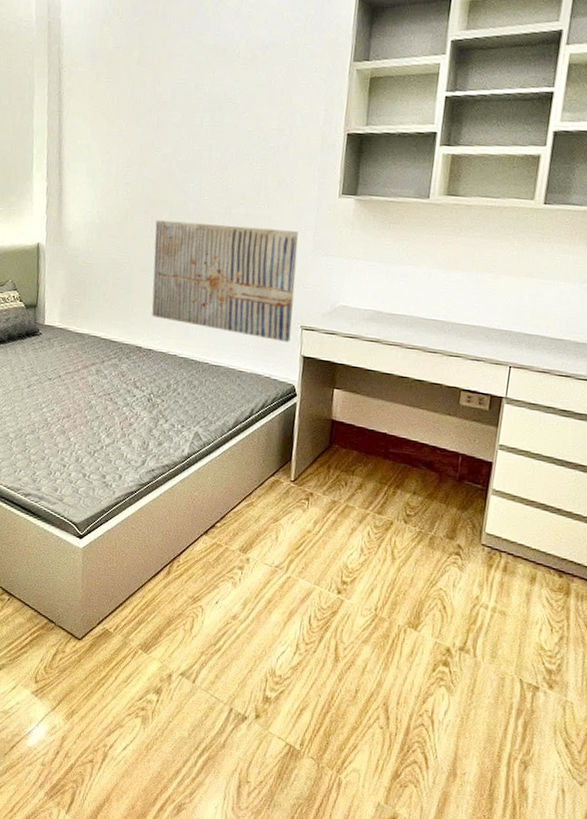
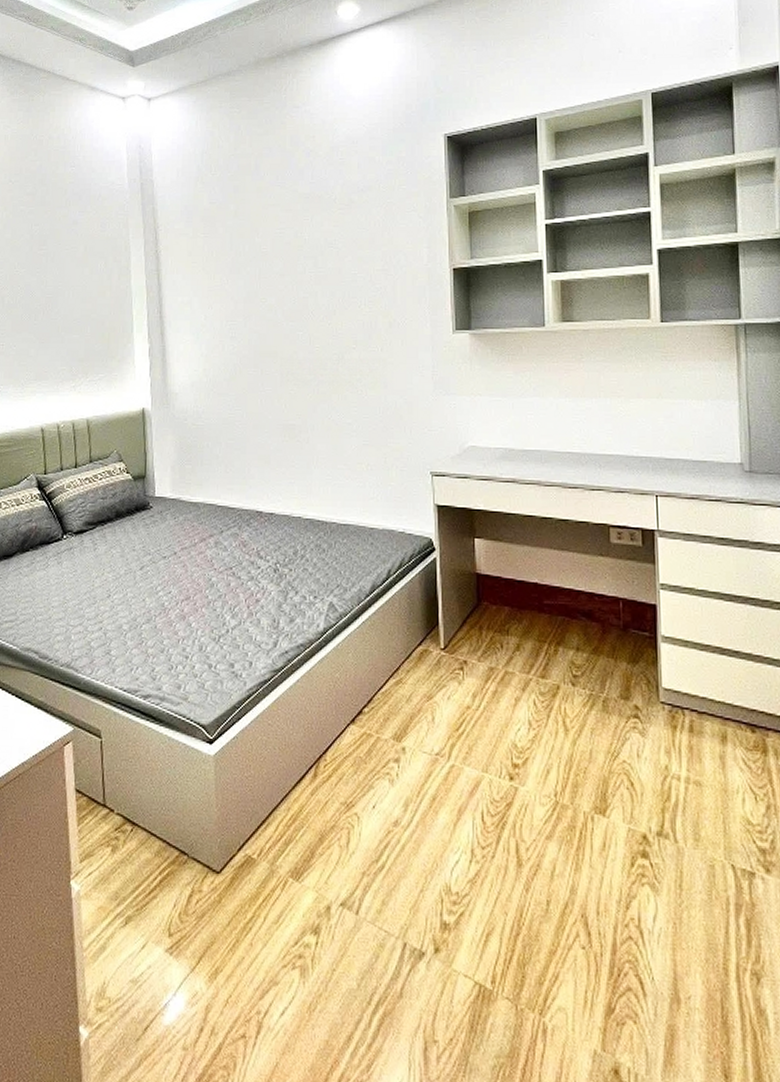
wall art: present [152,219,298,342] -> none [266,371,421,491]

